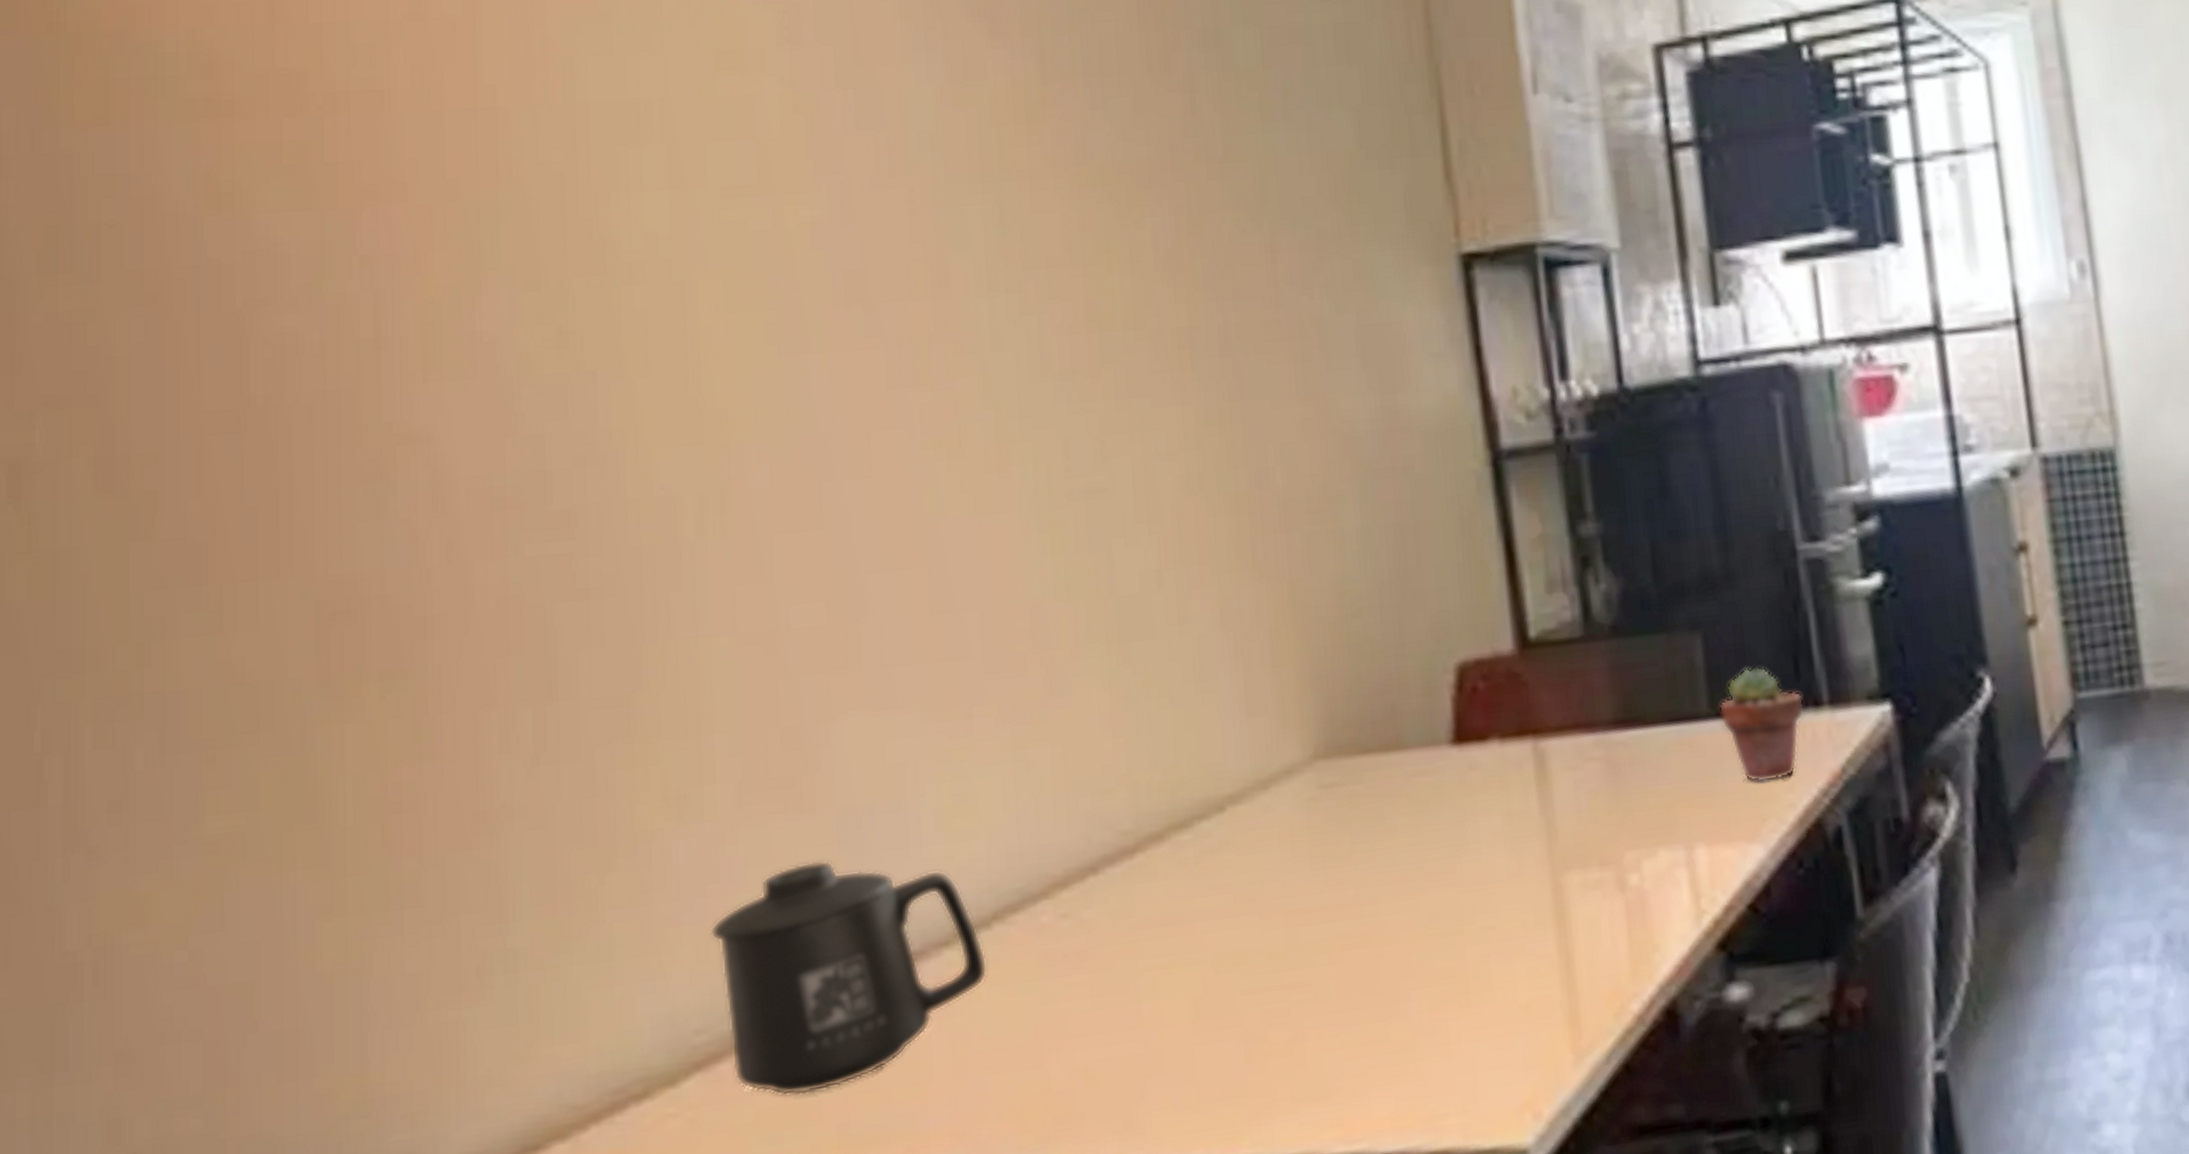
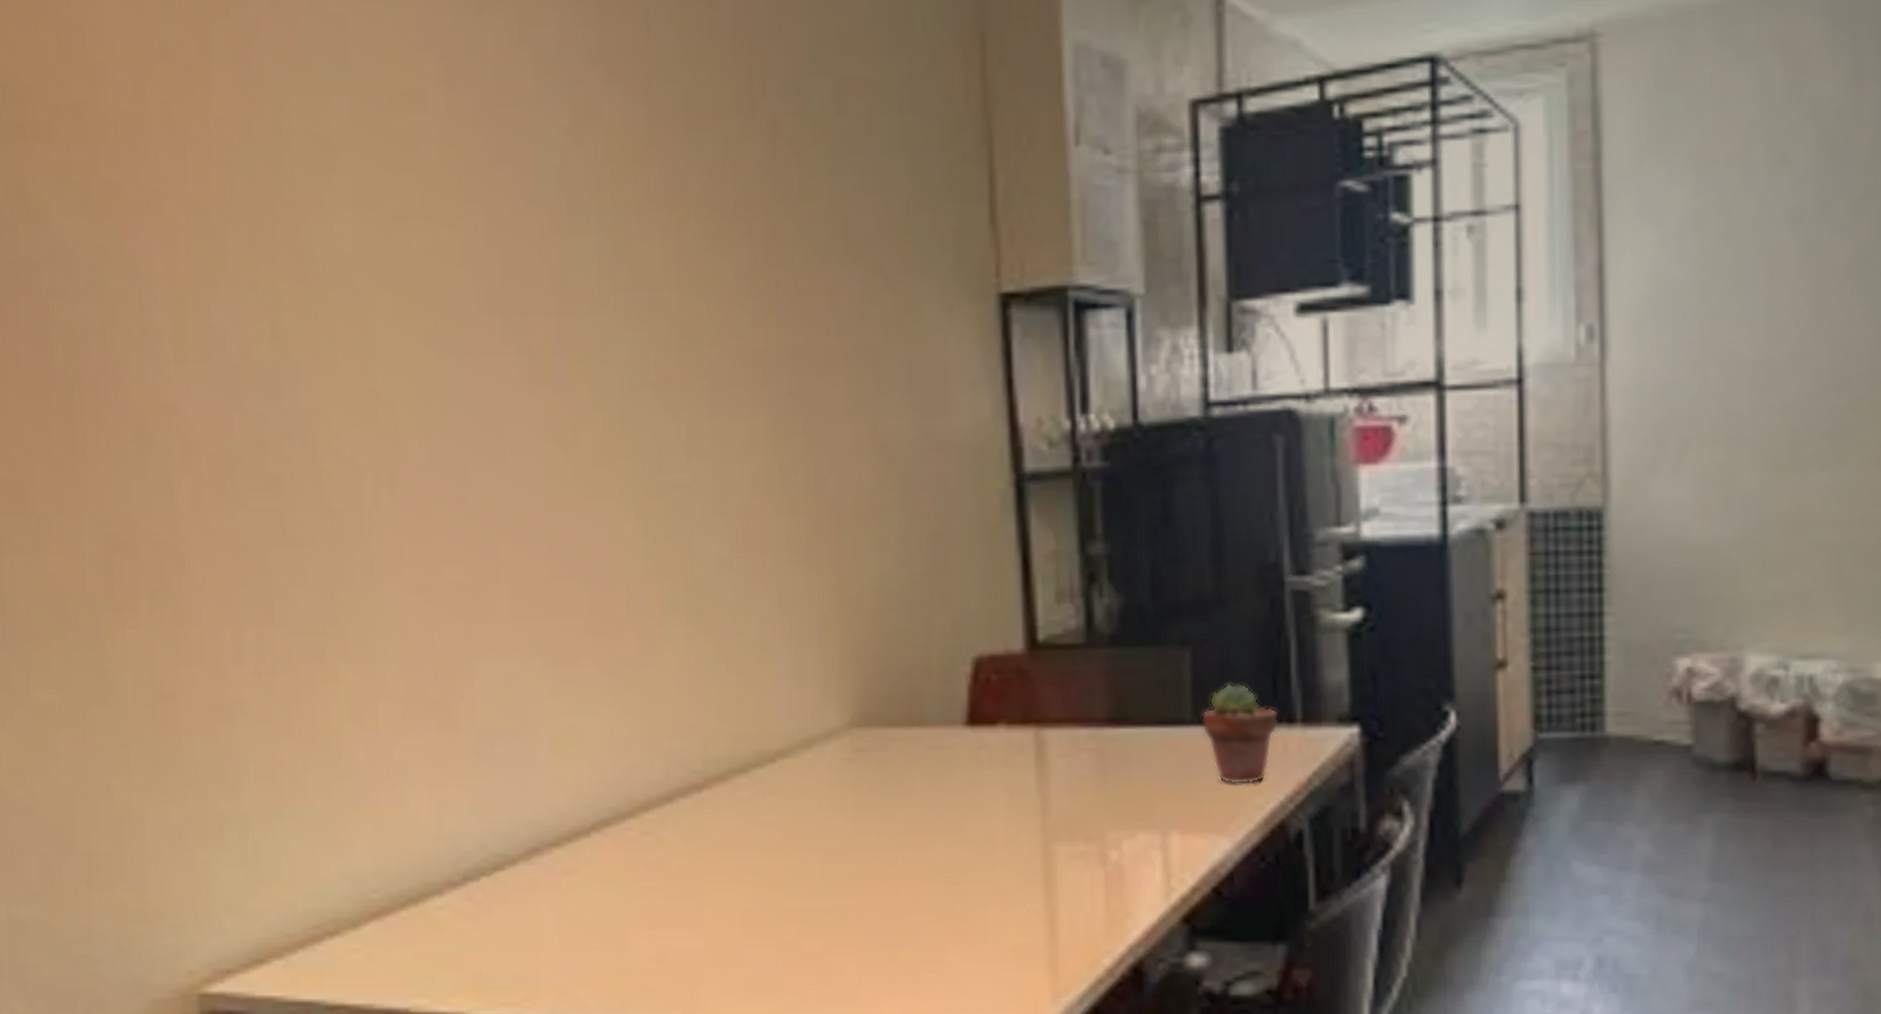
mug: present [710,860,988,1096] -> none [382,769,587,947]

